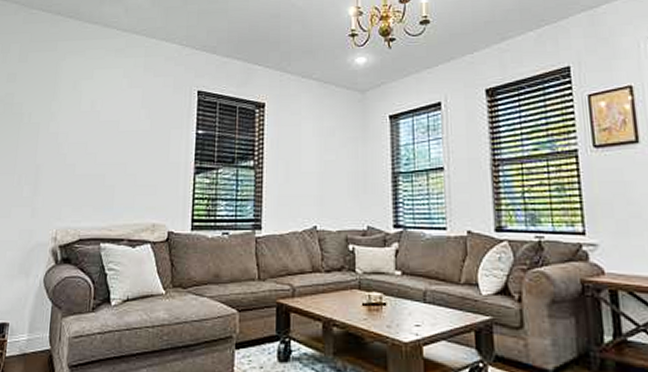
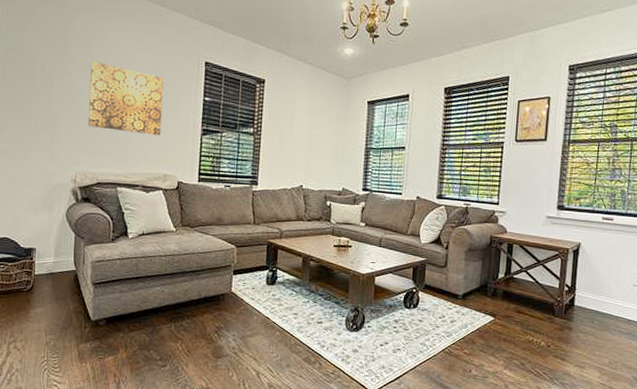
wall art: none [72,103,153,179] -> present [88,61,164,136]

